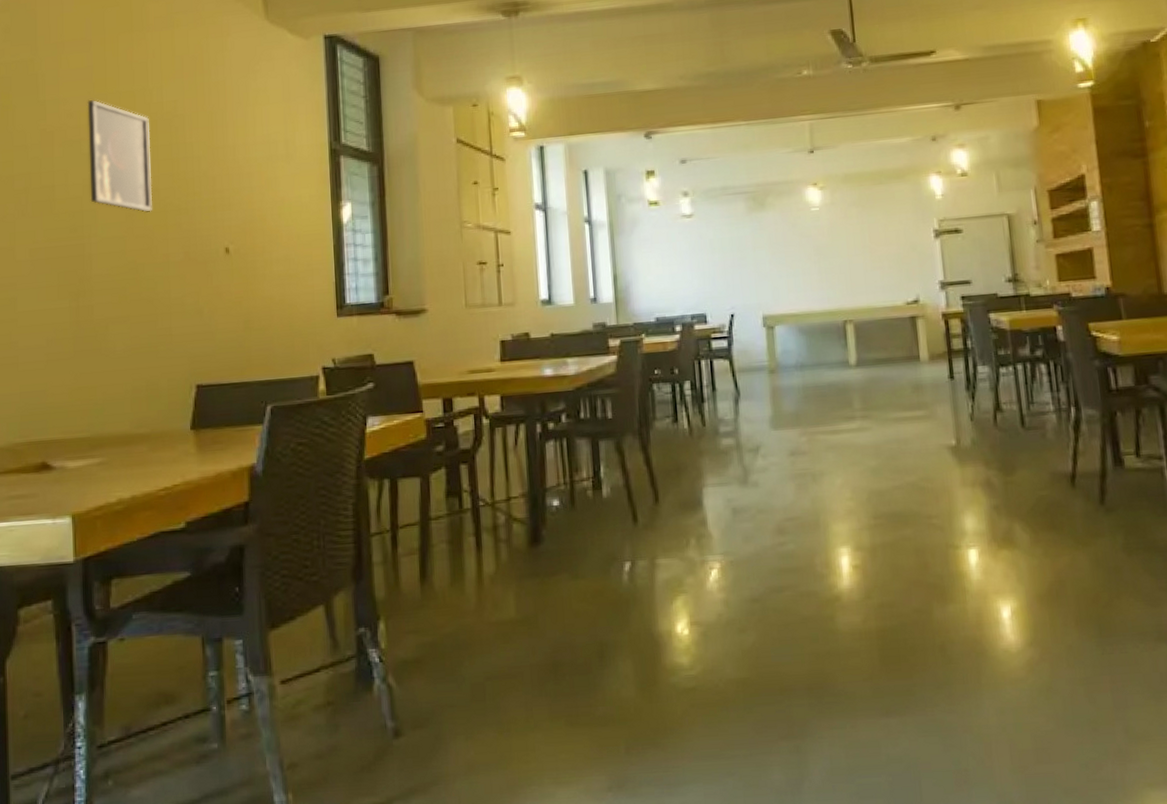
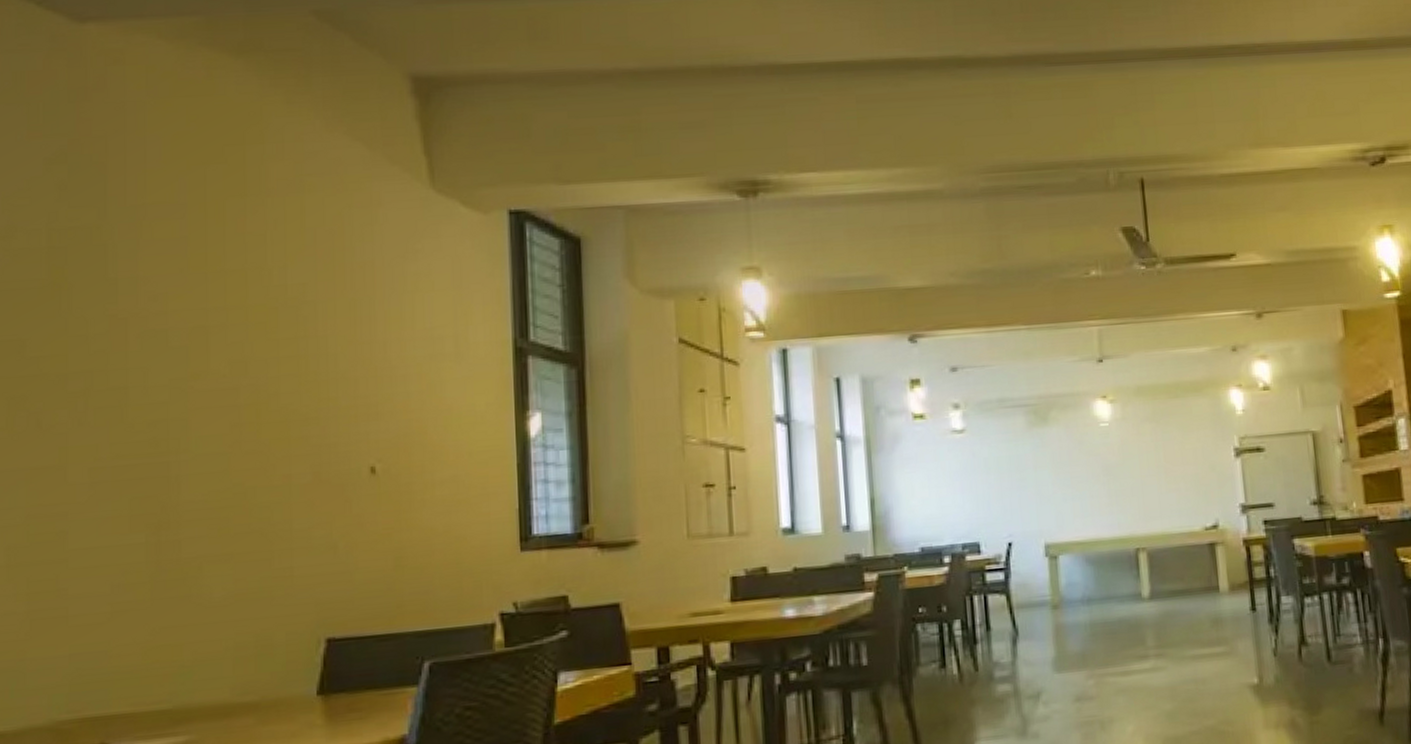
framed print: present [87,99,152,212] -> none [178,279,269,422]

